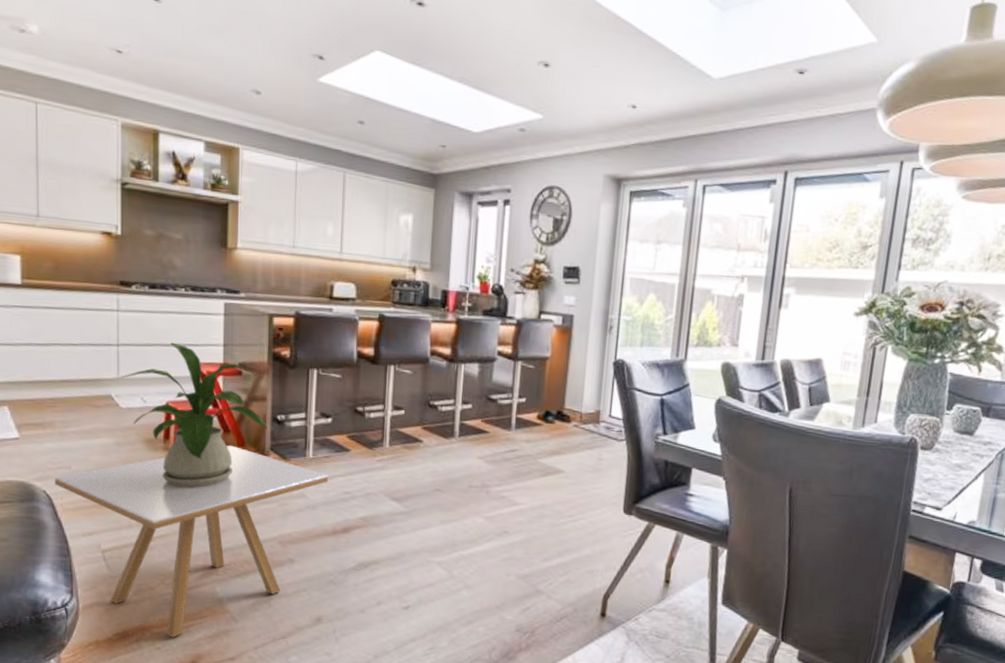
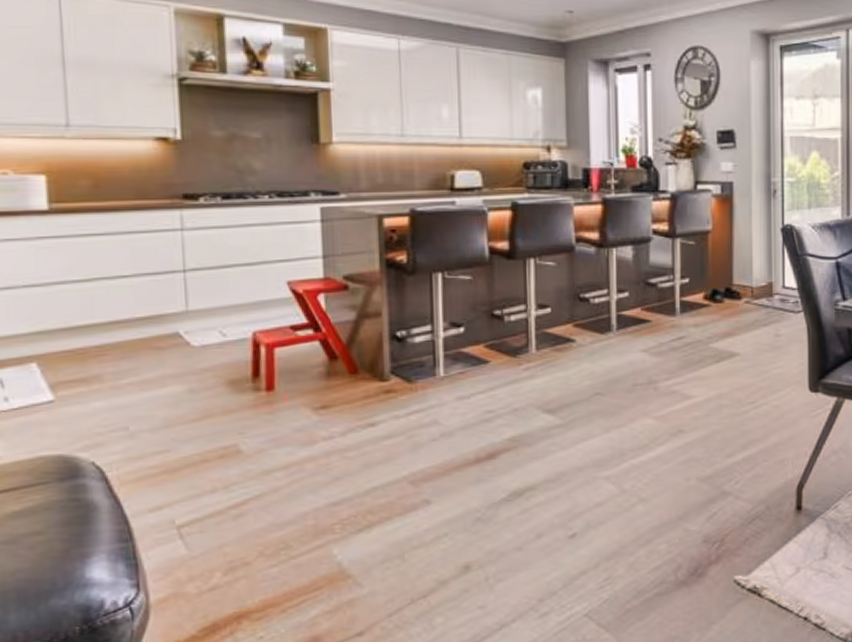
side table: present [55,445,329,638] -> none [106,374,466,622]
house plant: present [120,342,267,487] -> none [189,260,385,433]

